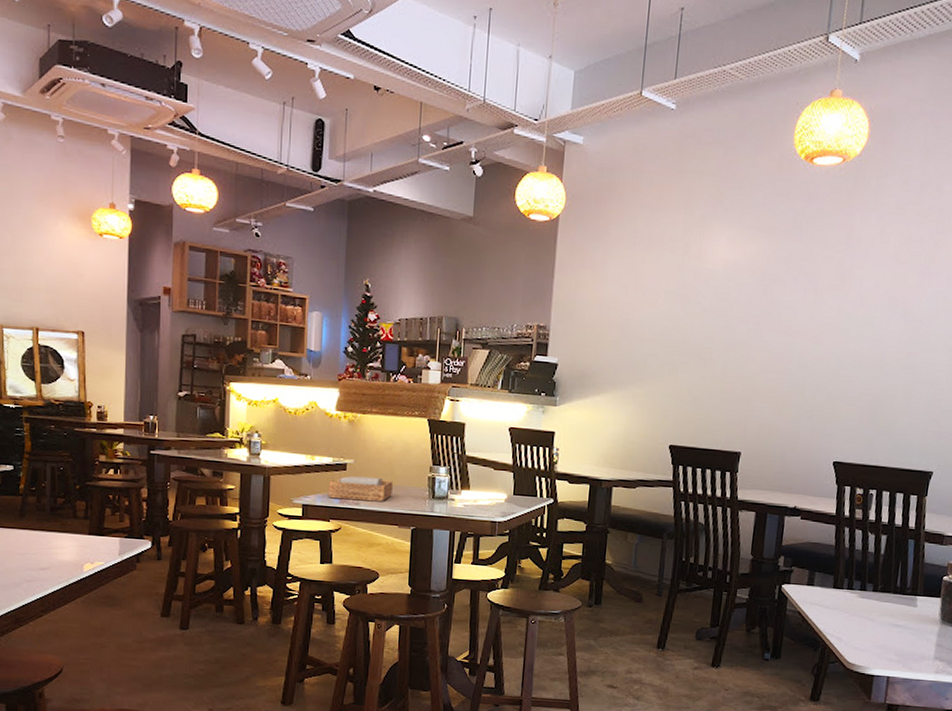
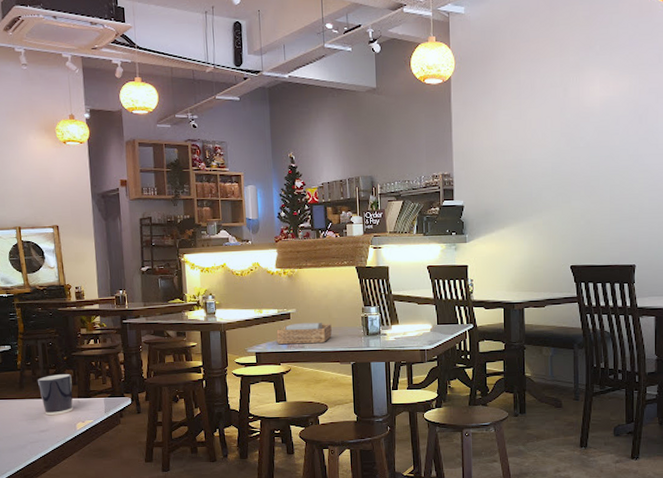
mug: none [41,504,83,552] -> present [37,373,73,416]

